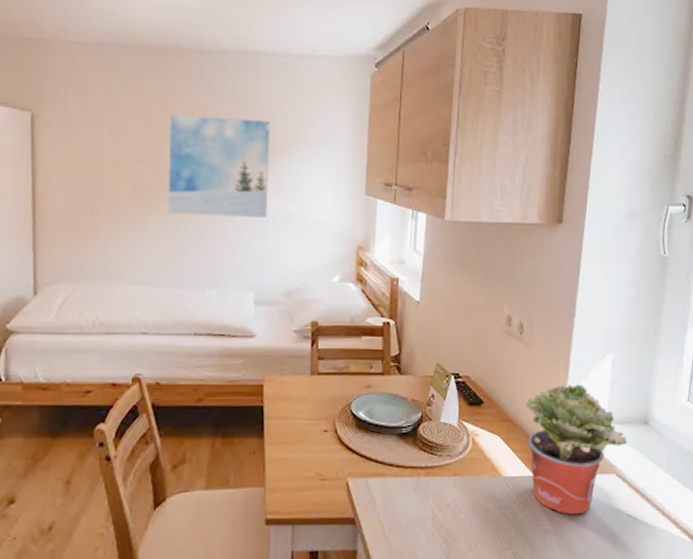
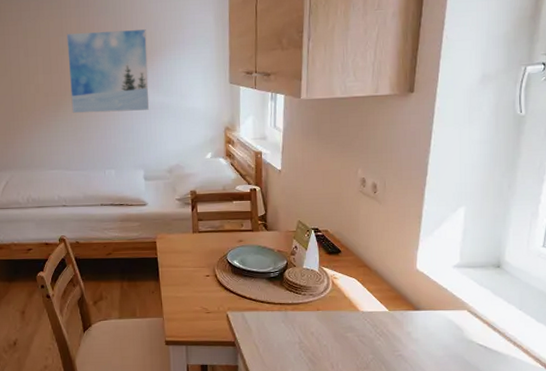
potted plant: present [525,384,628,515] -> none [379,234,480,344]

